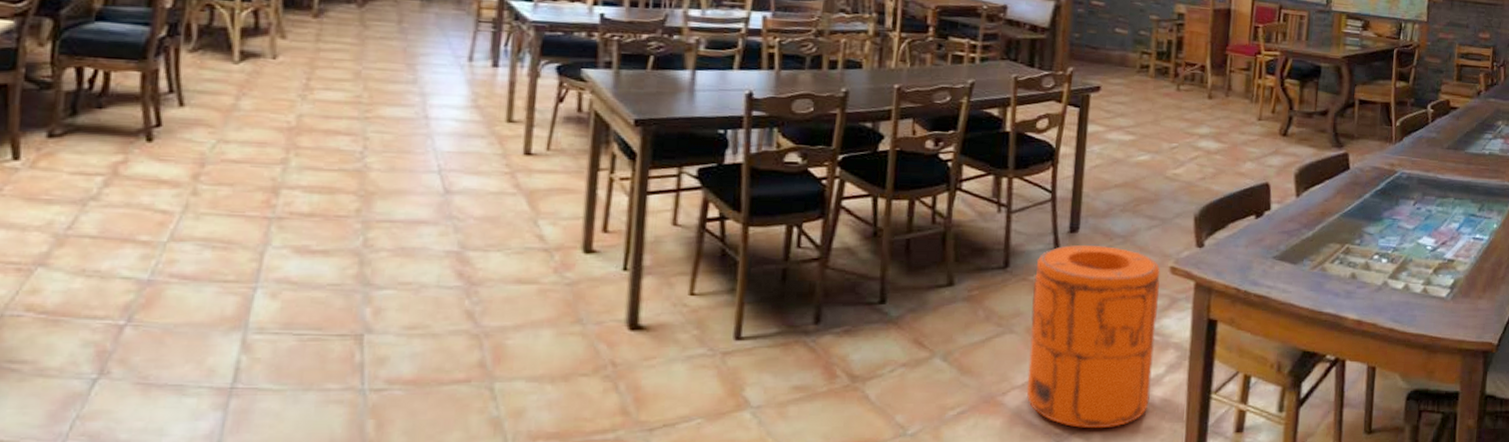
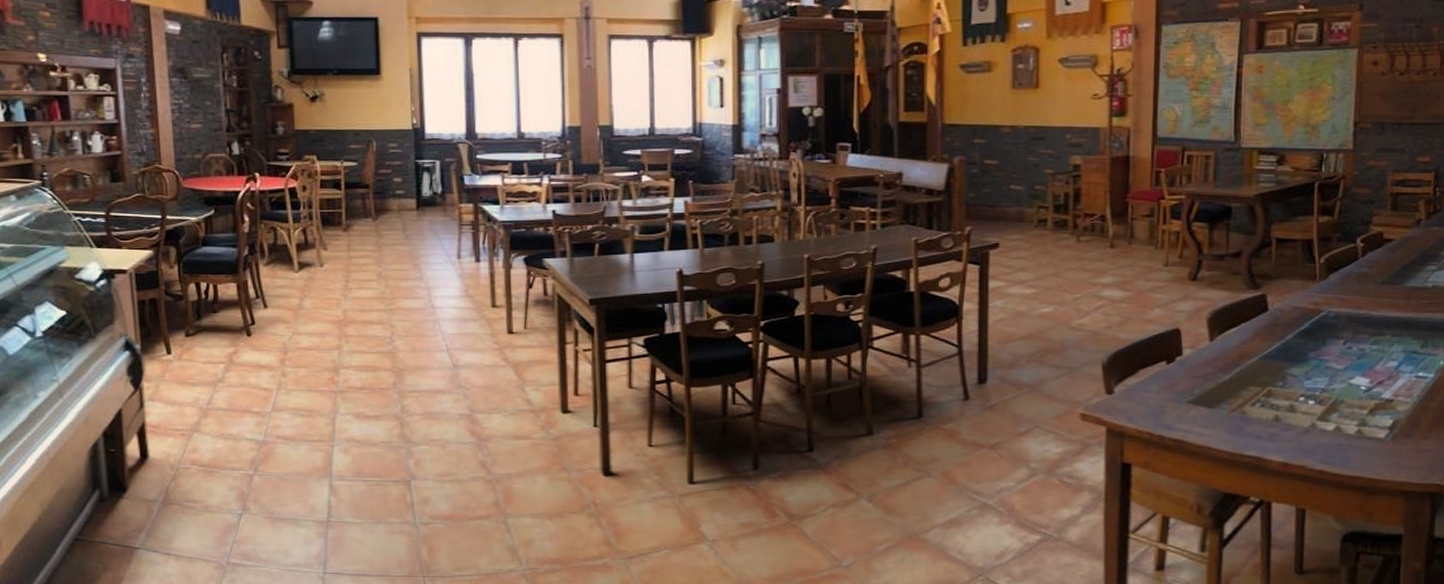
trash can: present [1026,244,1160,429] -> none [946,394,1070,564]

